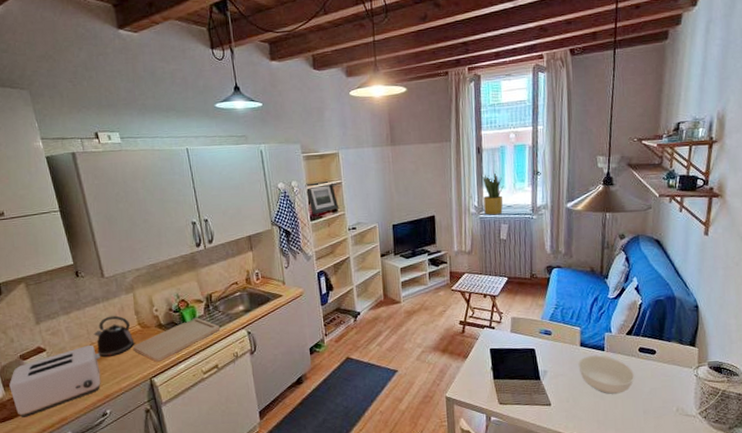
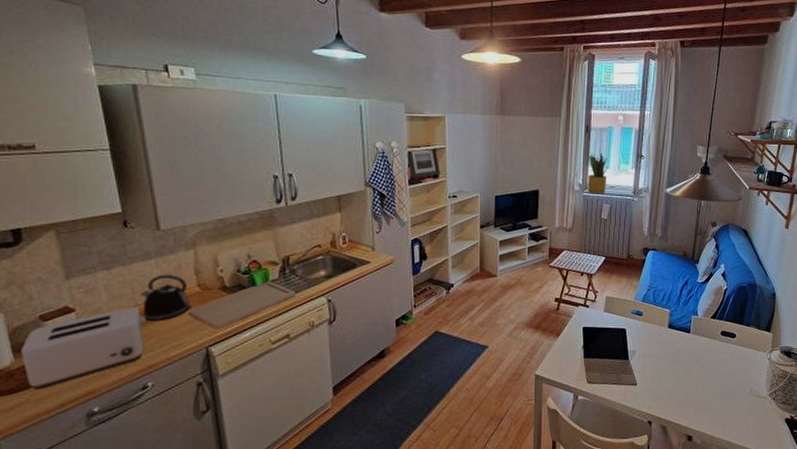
bowl: present [578,355,635,394] -> none [665,337,716,375]

